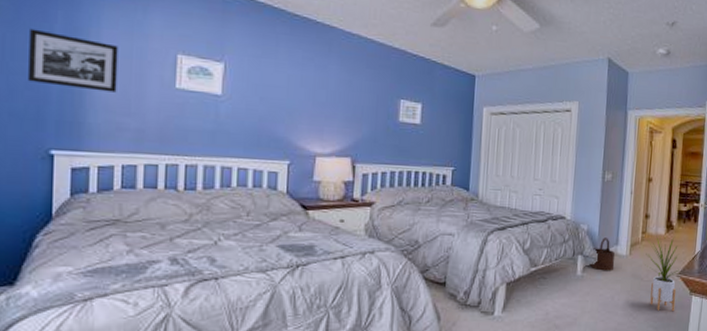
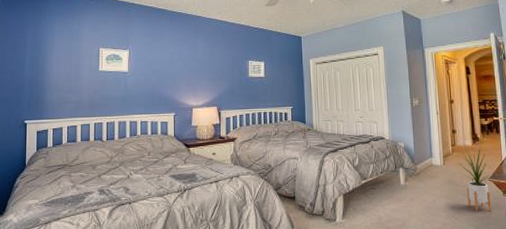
picture frame: present [28,28,118,93] -> none [12,43,64,78]
wooden bucket: present [590,237,615,271] -> none [411,152,432,180]

